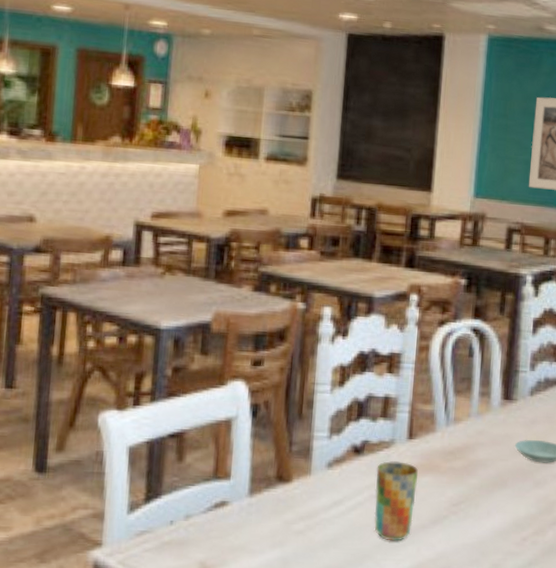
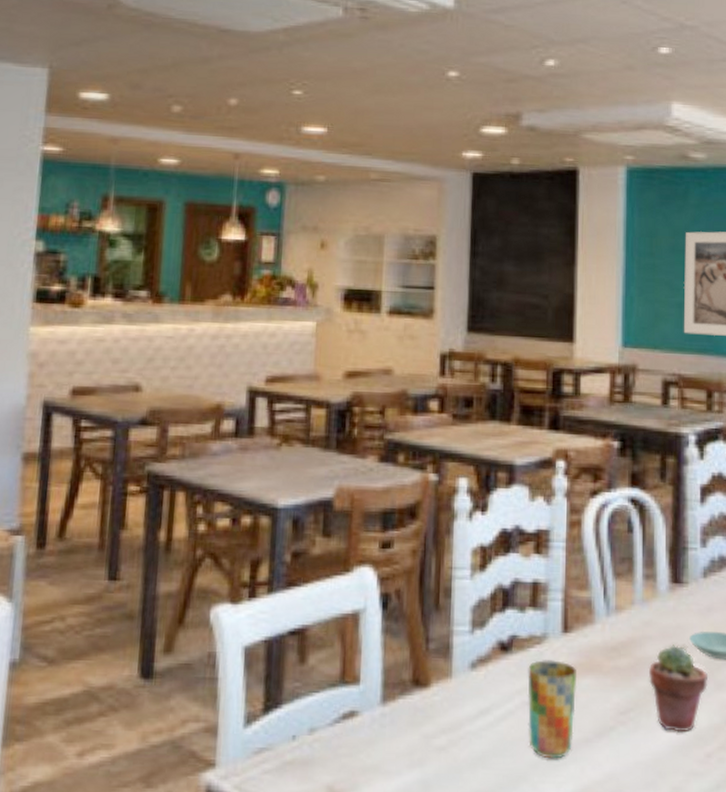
potted succulent: none [478,450,528,520] -> present [648,644,707,731]

